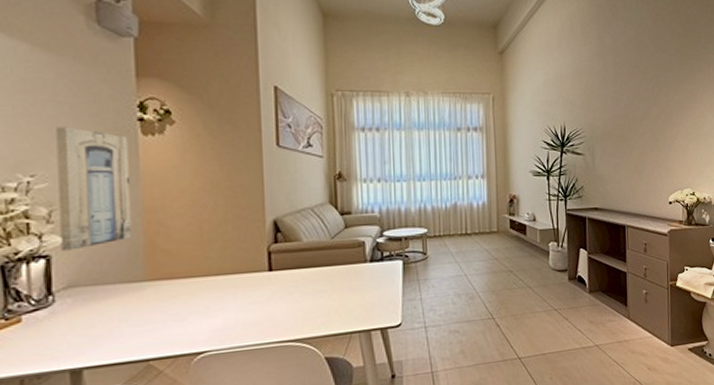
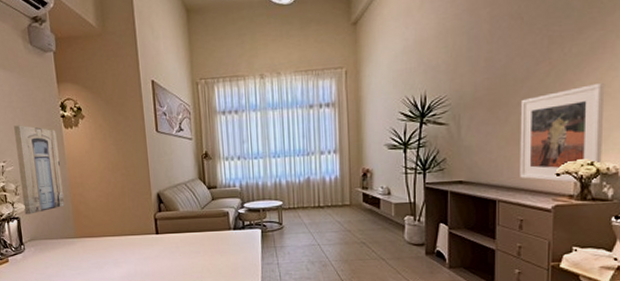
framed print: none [640,126,701,211] -> present [520,82,605,184]

